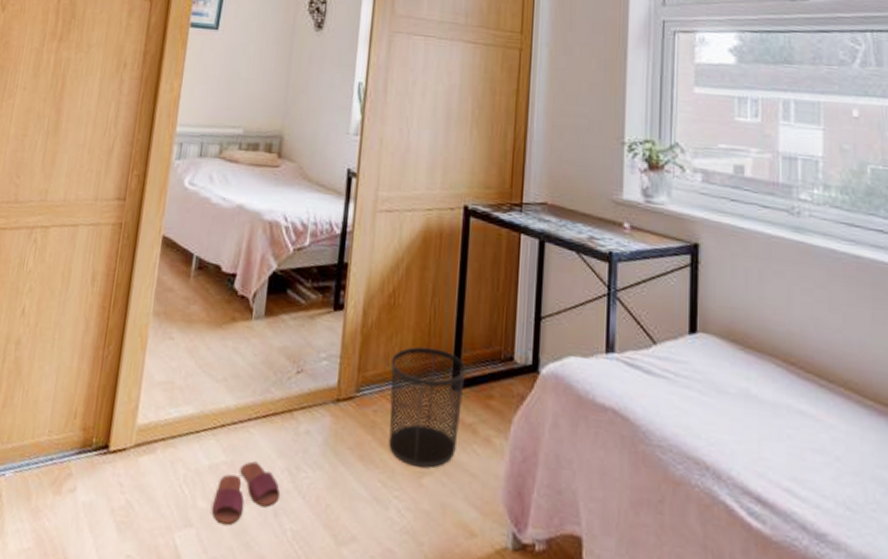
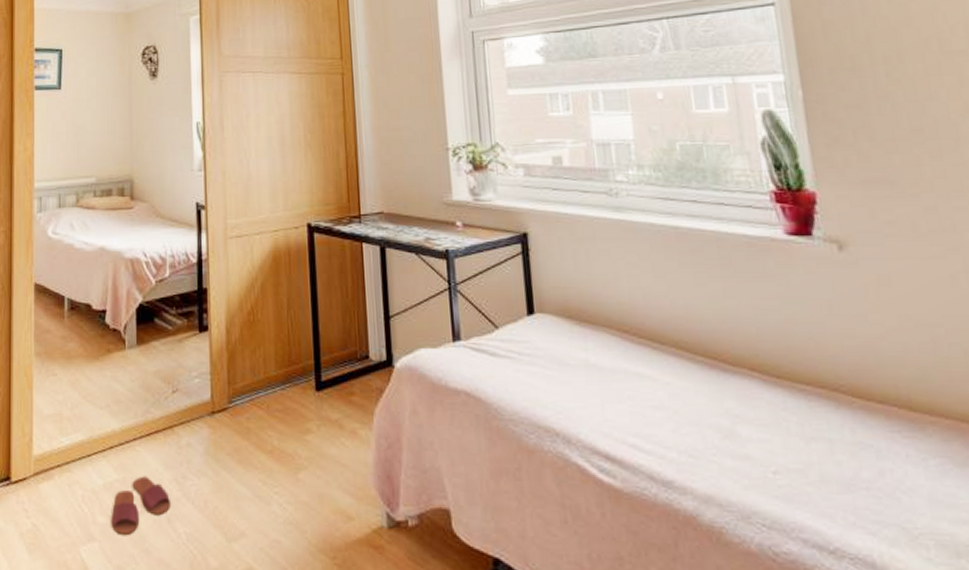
waste bin: present [389,346,466,468] -> none [258,355,327,464]

